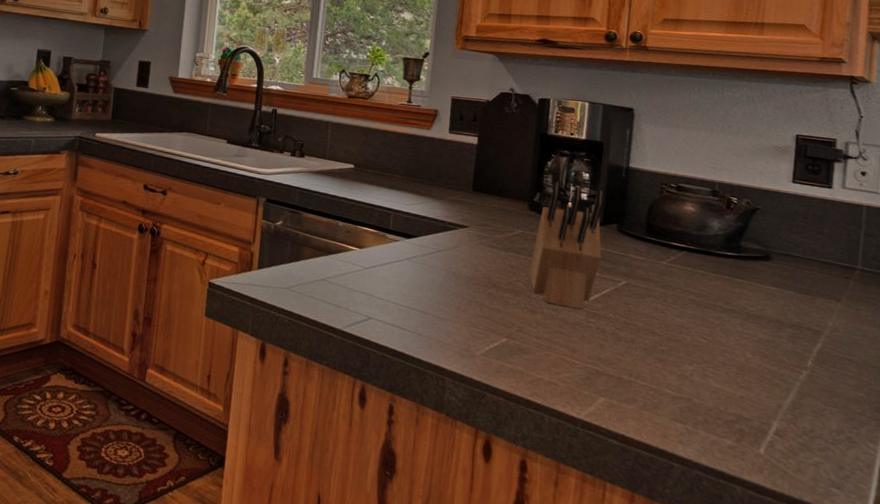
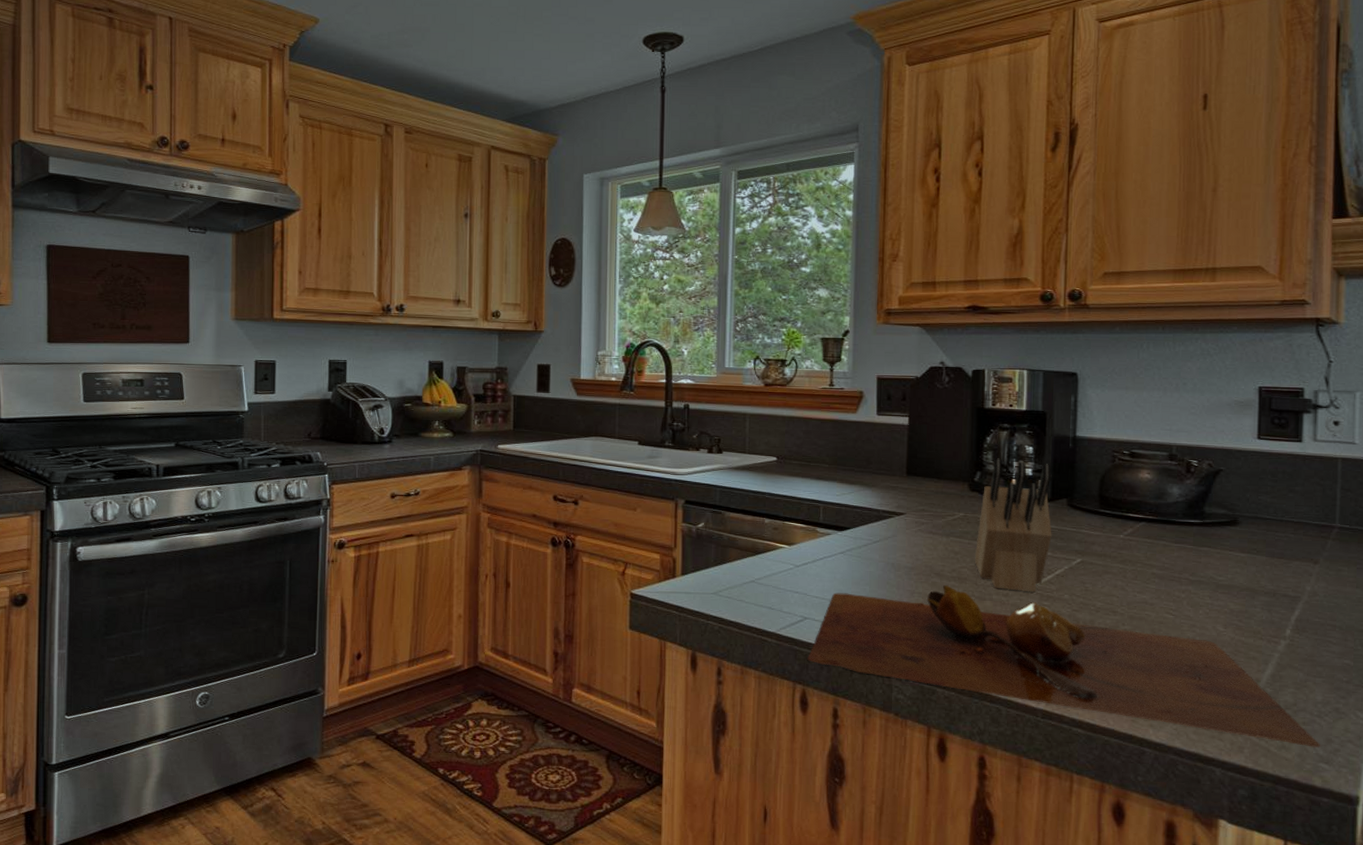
cutting board: none [369,296,834,473] -> present [807,585,1321,748]

